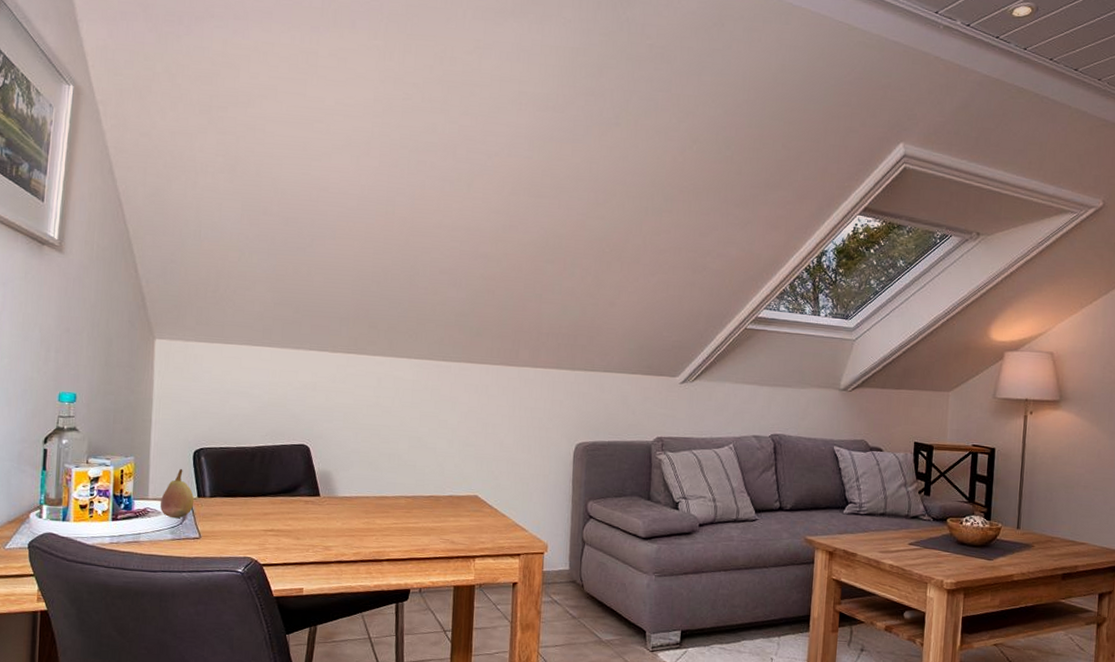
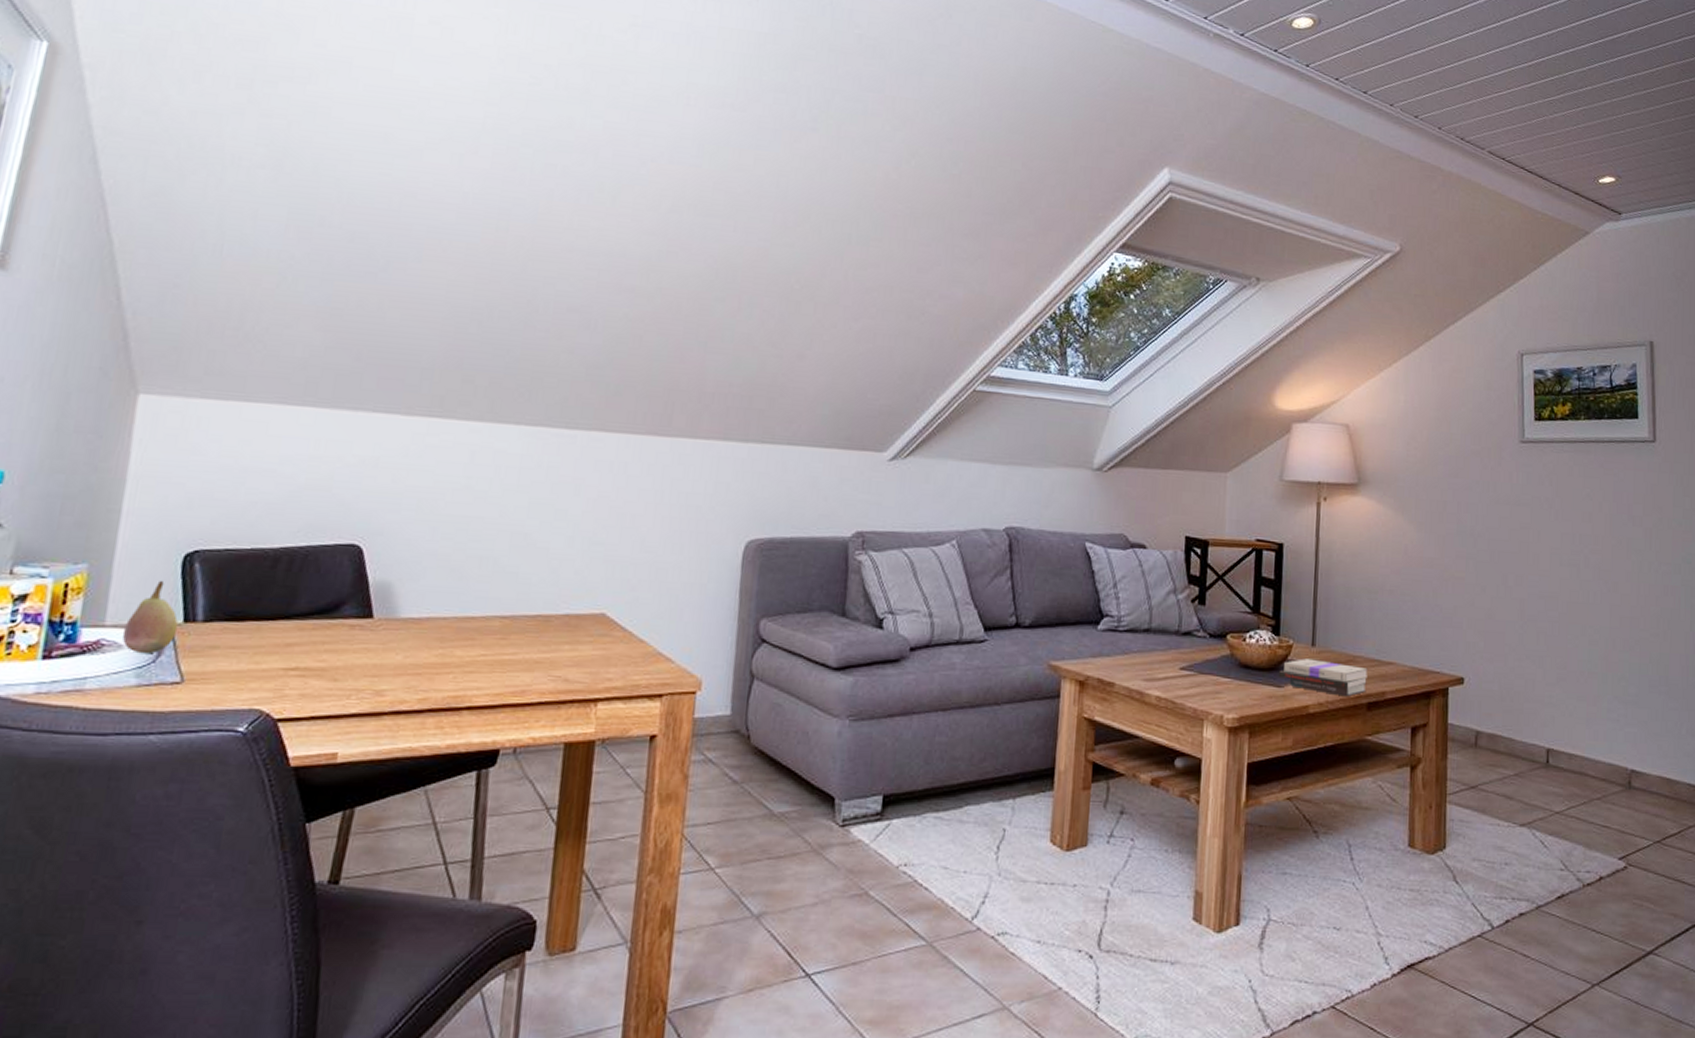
books: none [988,538,1063,569] -> present [1278,658,1368,697]

